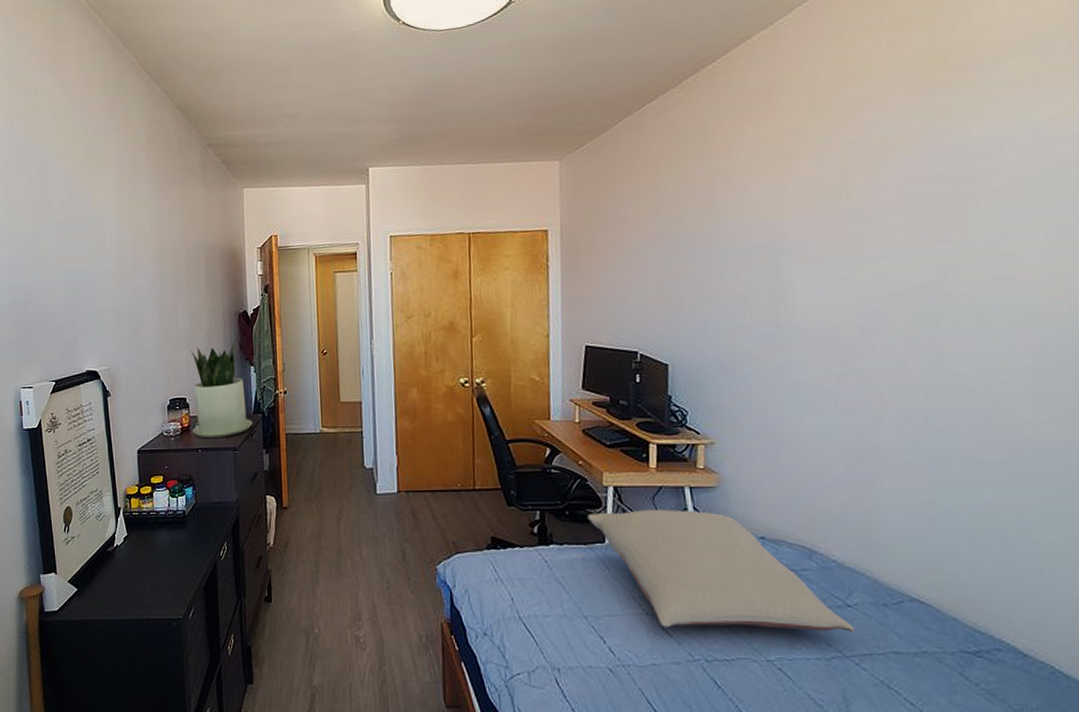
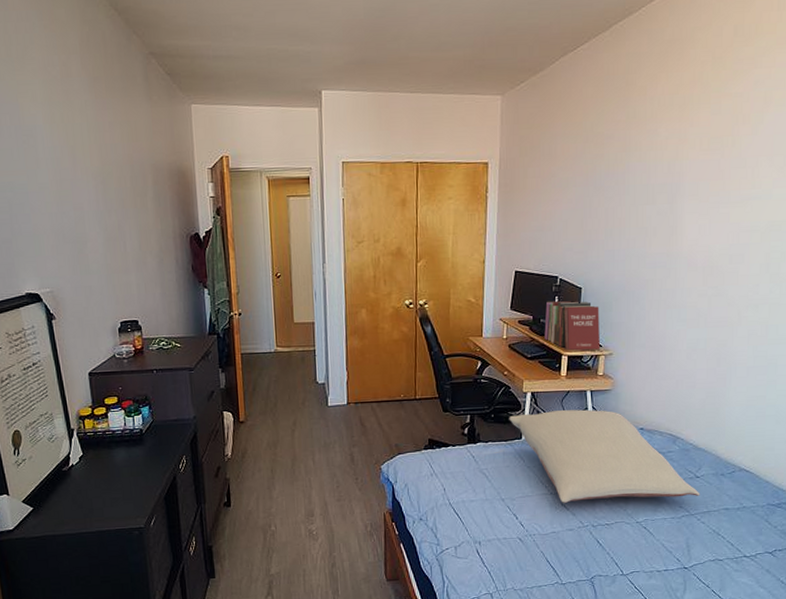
planter: present [191,342,253,439] -> none [141,265,208,360]
books: none [624,379,697,438] -> present [544,300,600,351]

